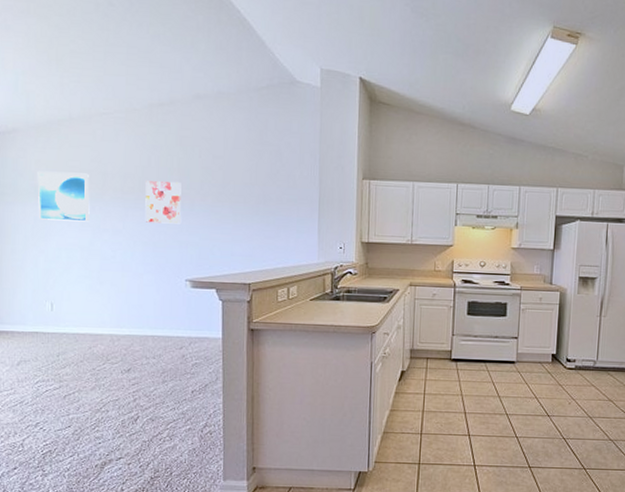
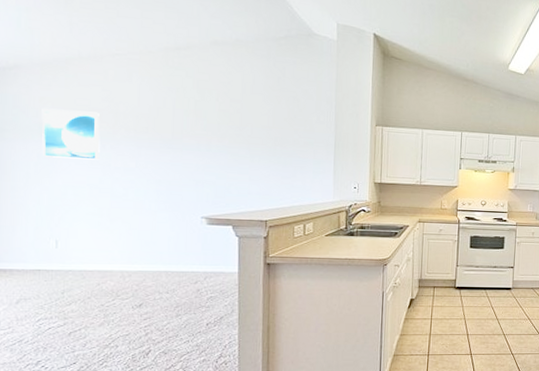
wall art: present [145,181,182,224] -> none [159,121,198,164]

